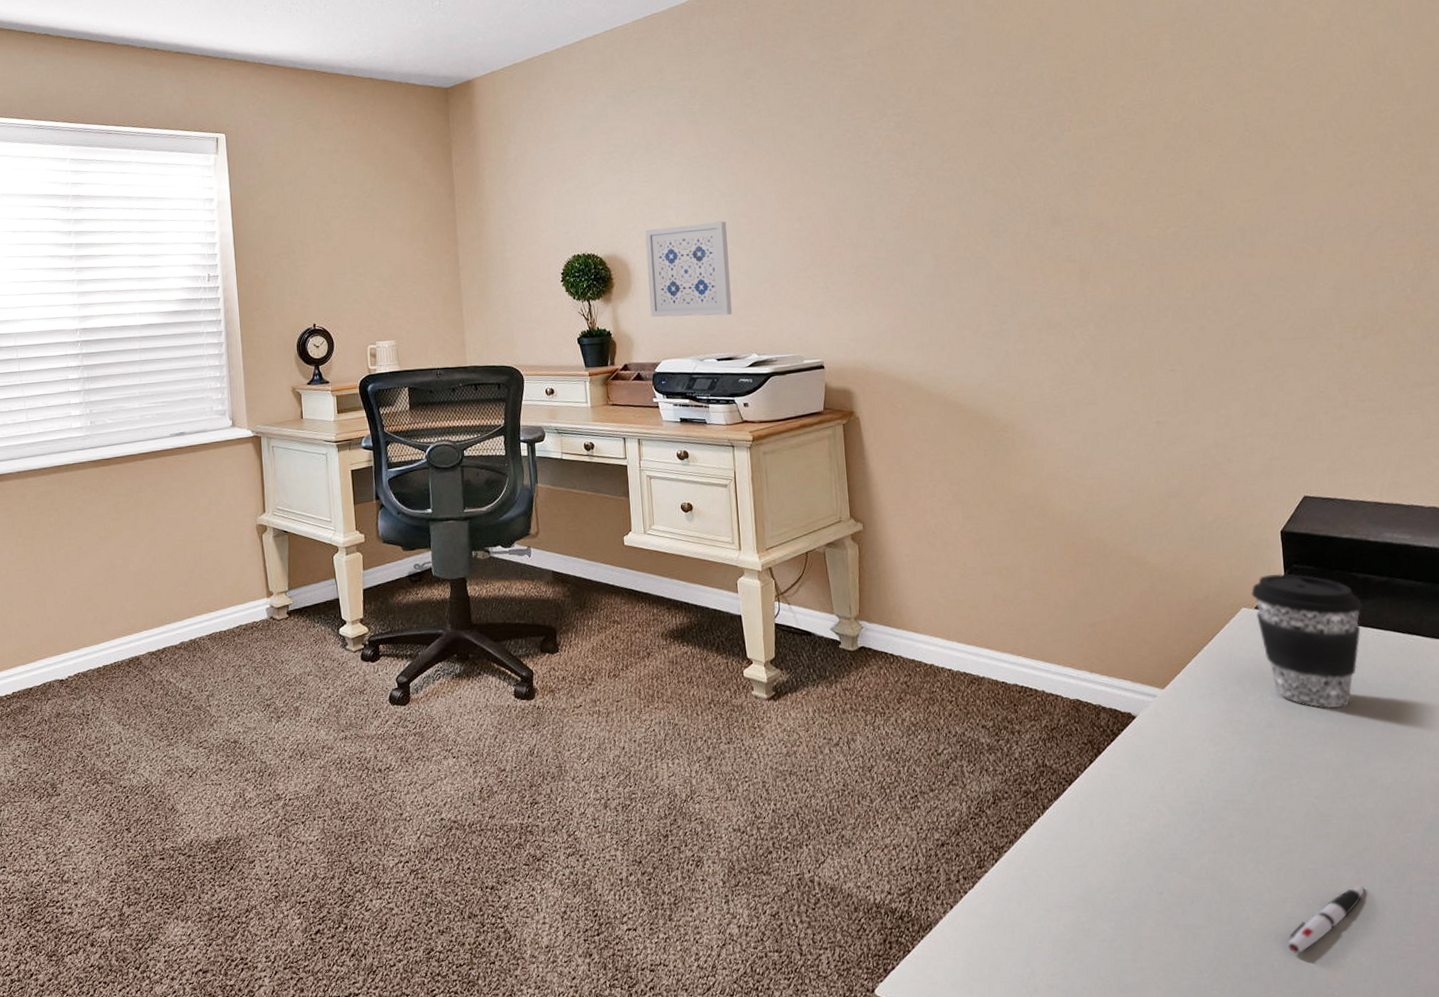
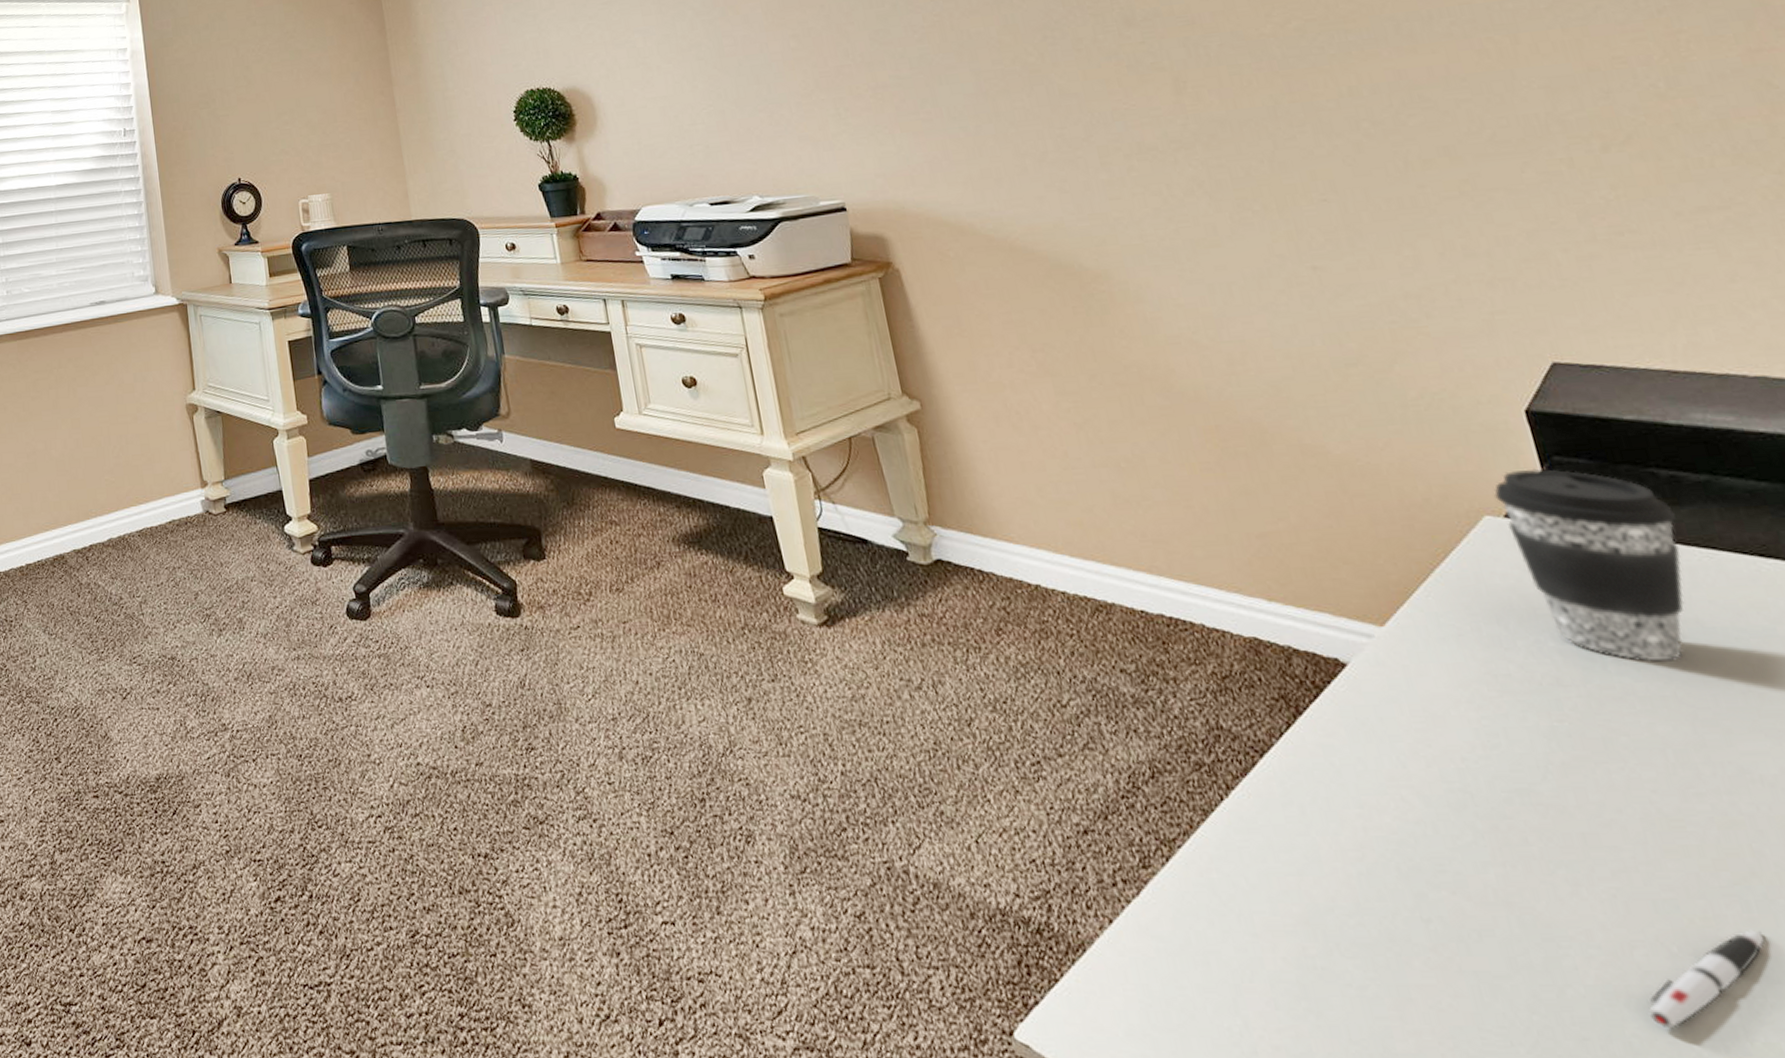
wall art: present [645,221,733,317] -> none [608,43,724,157]

